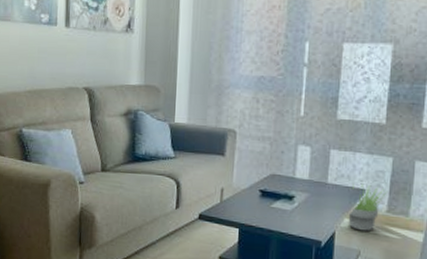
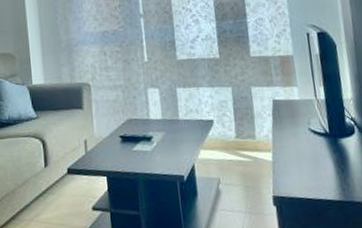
potted plant: present [347,183,388,231] -> none [199,115,233,160]

